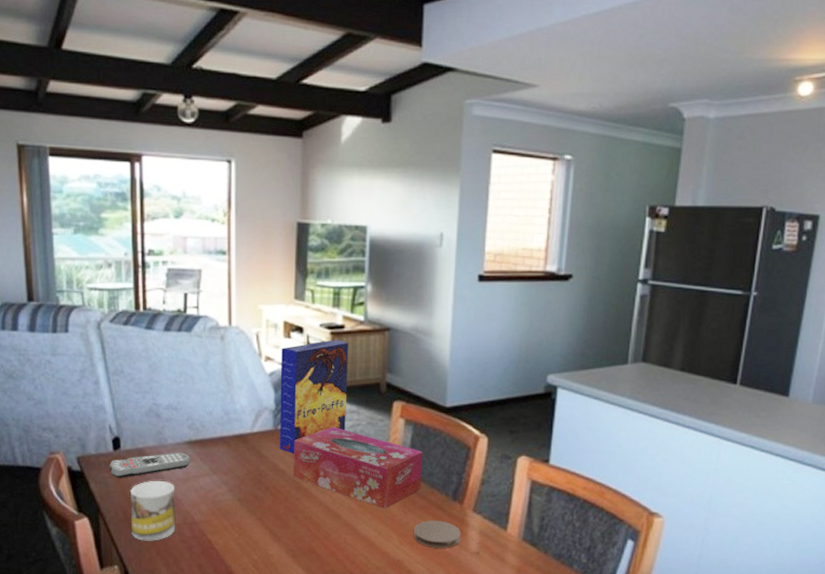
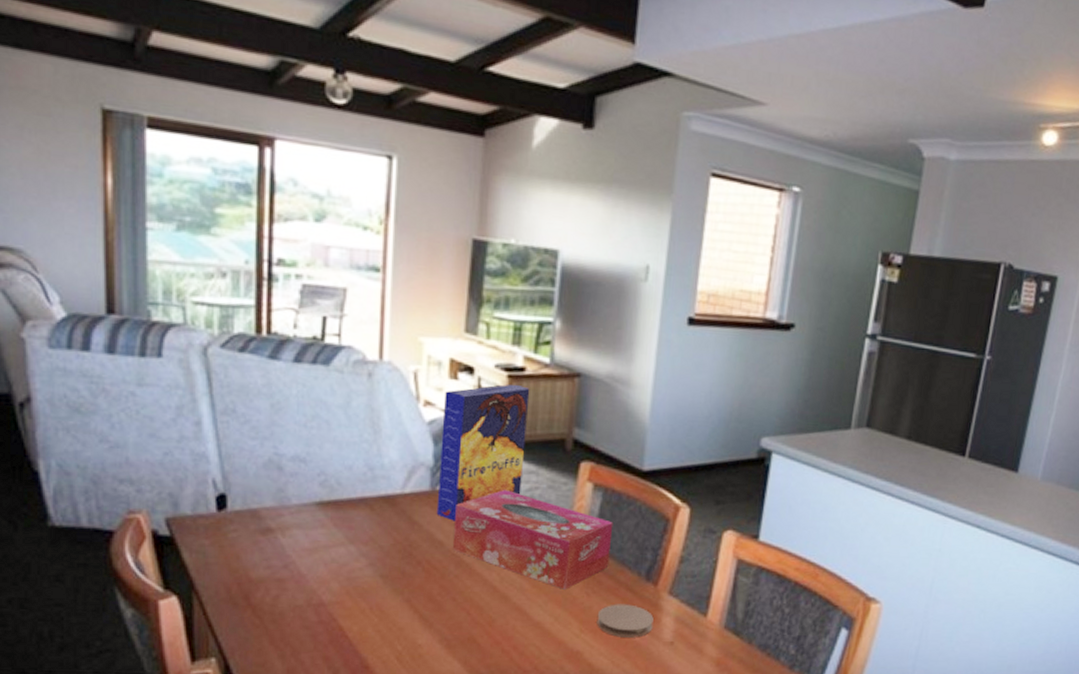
remote control: present [109,452,191,478] -> none [210,515,321,546]
mug: present [130,481,175,541] -> none [235,551,298,627]

